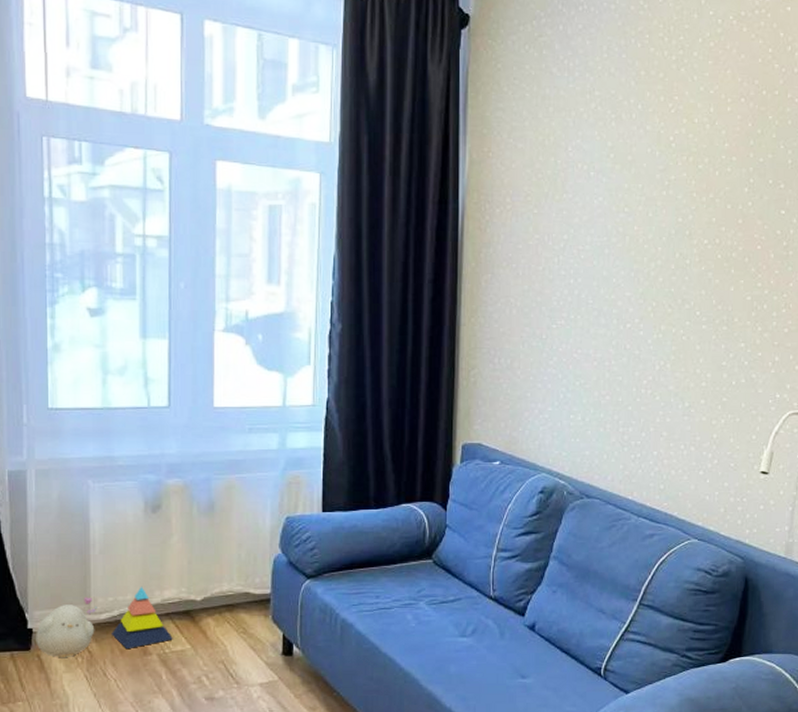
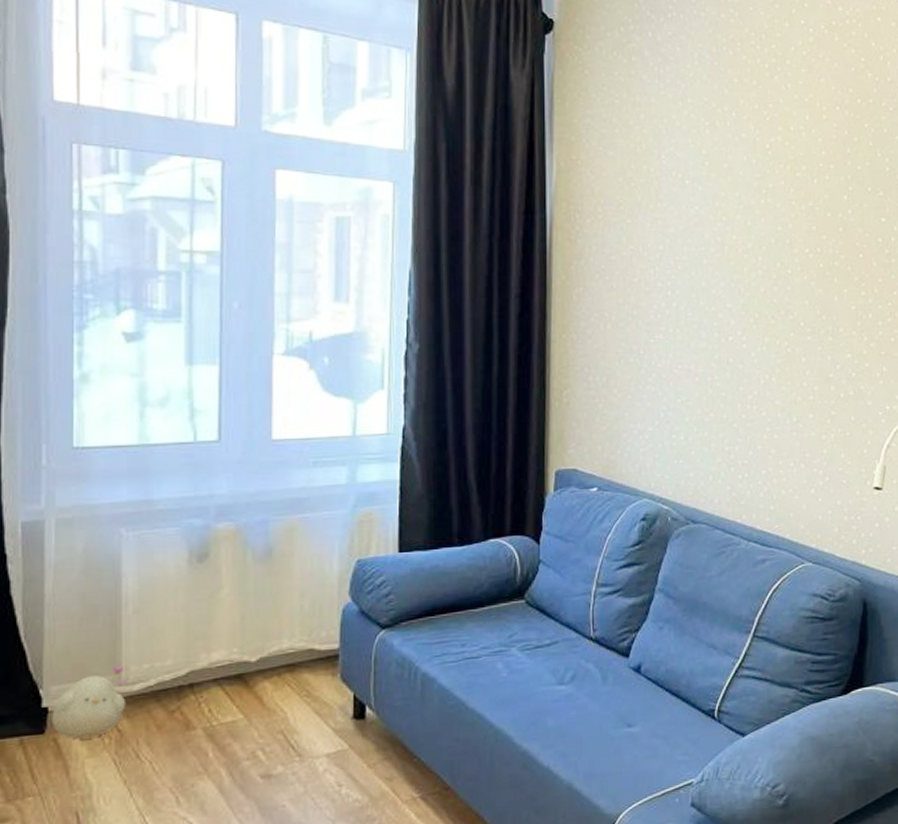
stacking toy: present [112,587,173,648] -> none [147,650,222,724]

